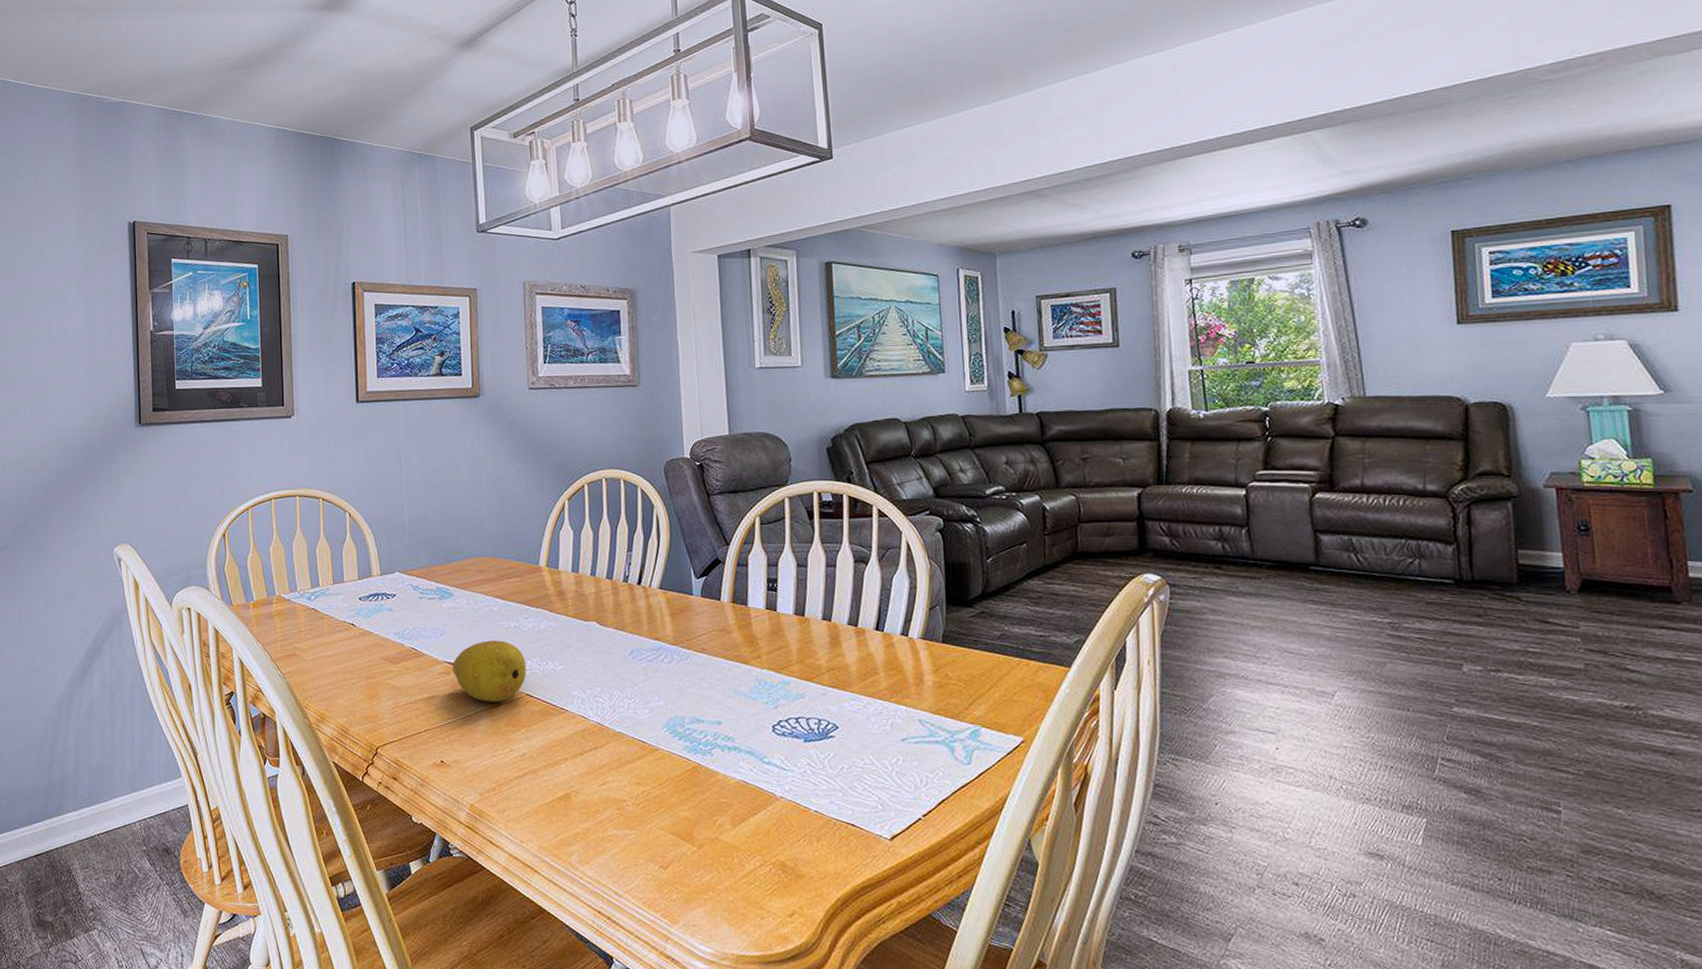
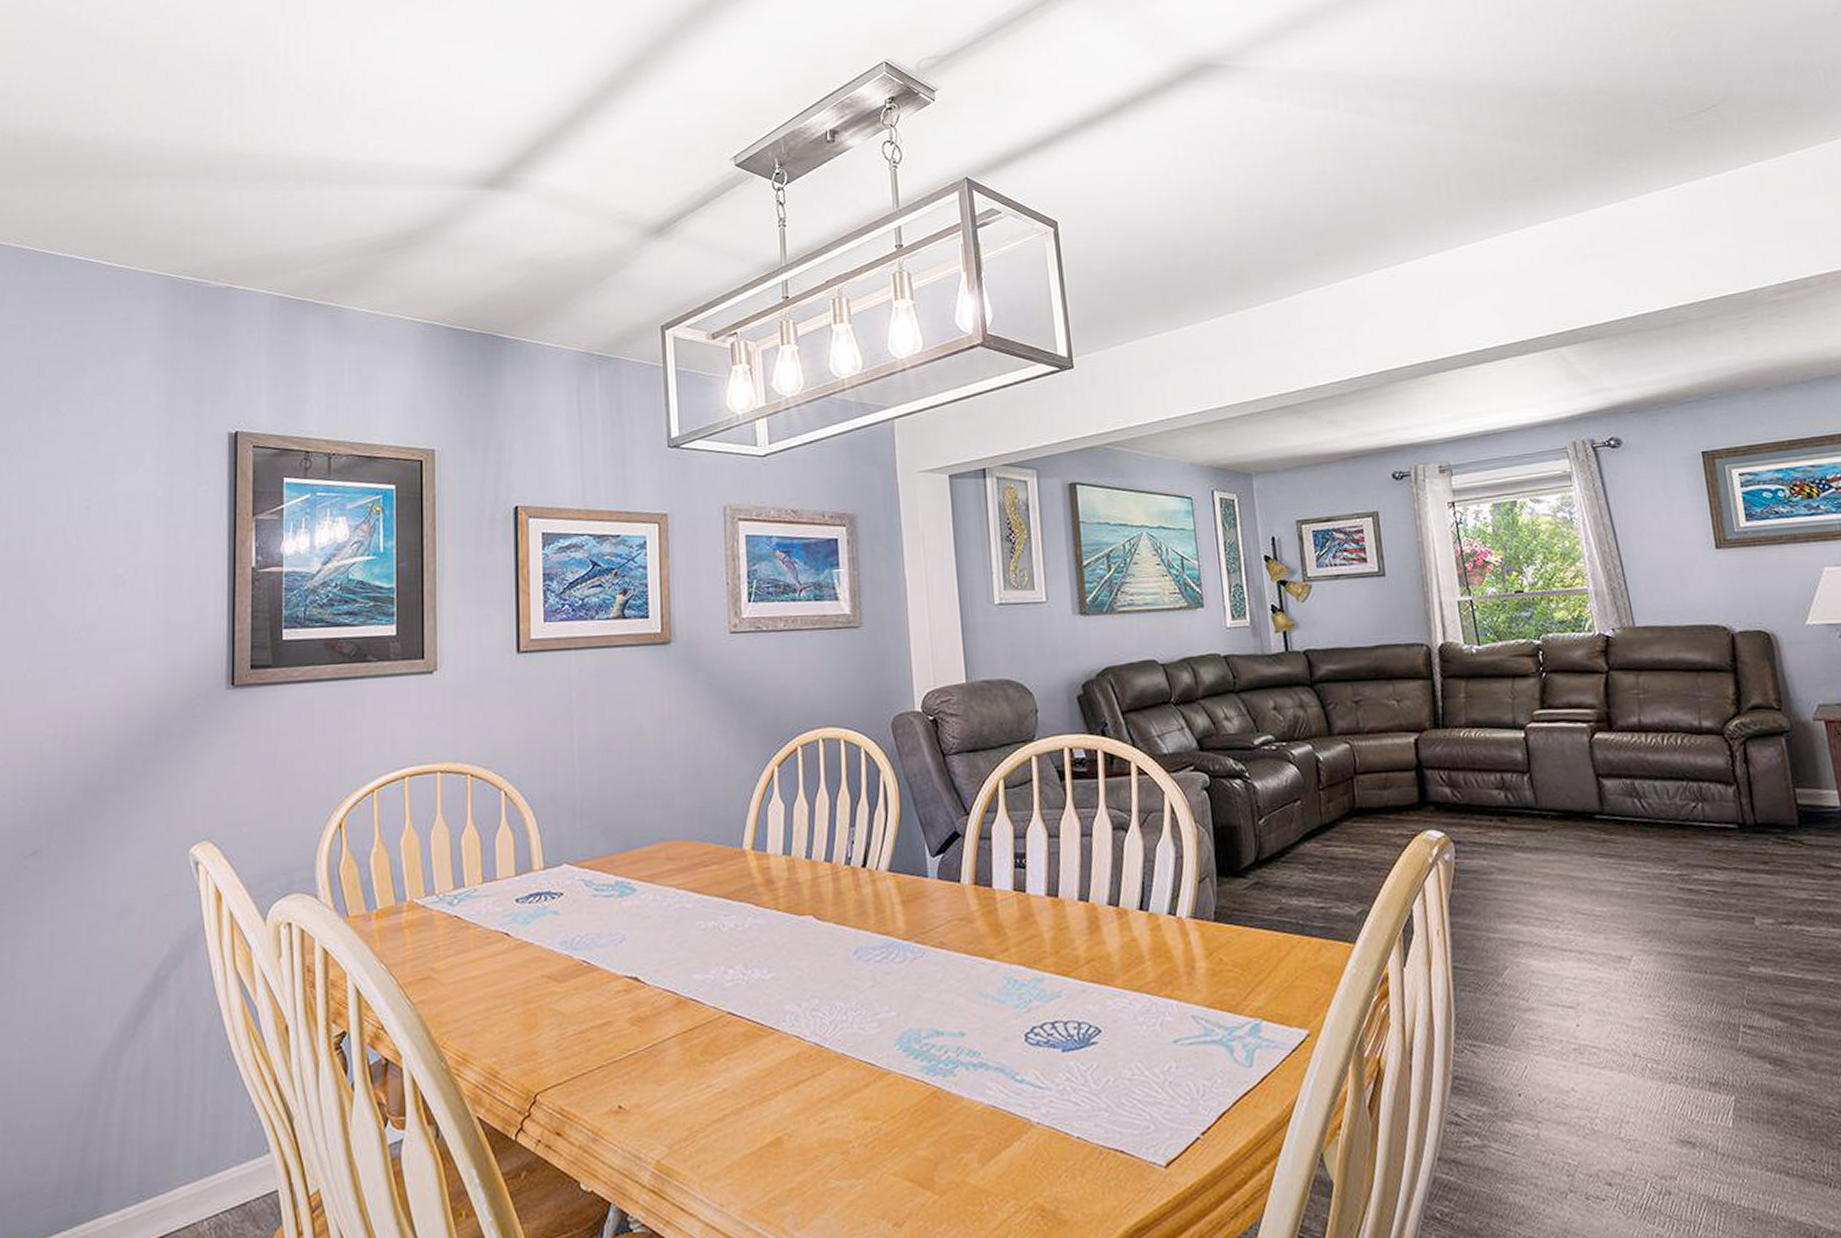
fruit: present [452,640,526,702] -> none [634,945,727,1026]

